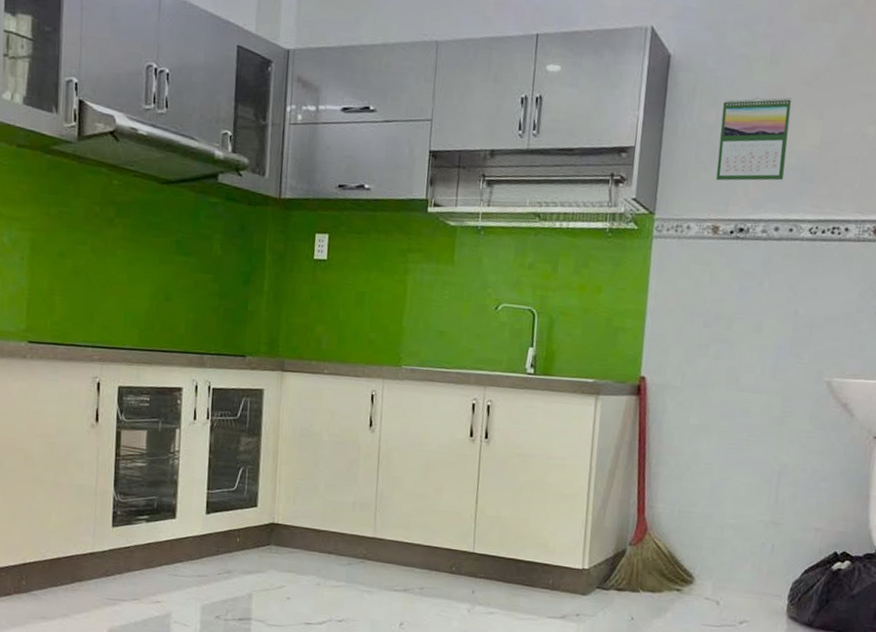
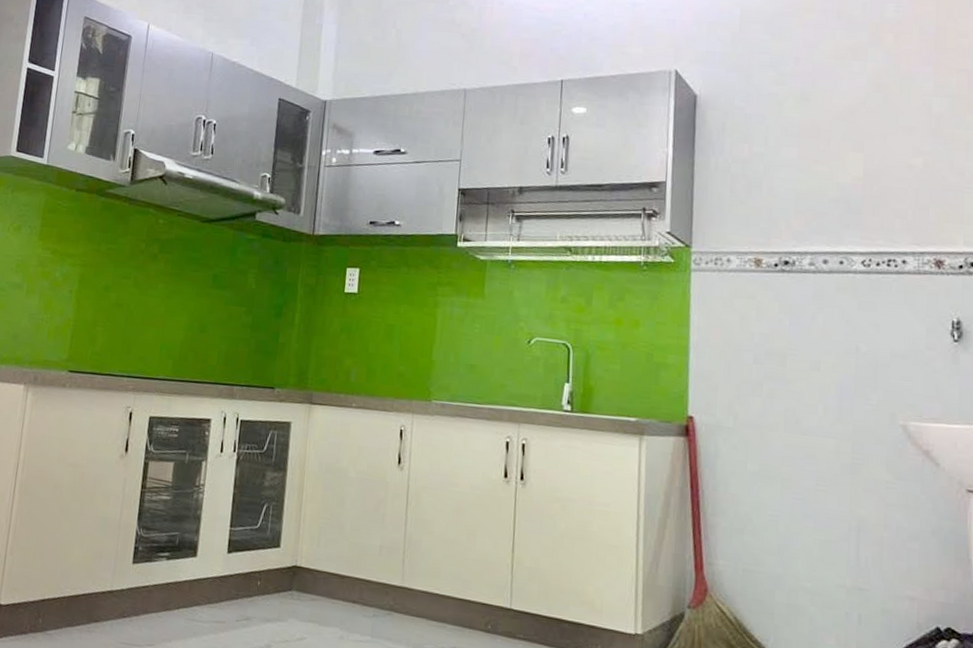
calendar: present [716,97,792,181] -> none [754,132,828,214]

